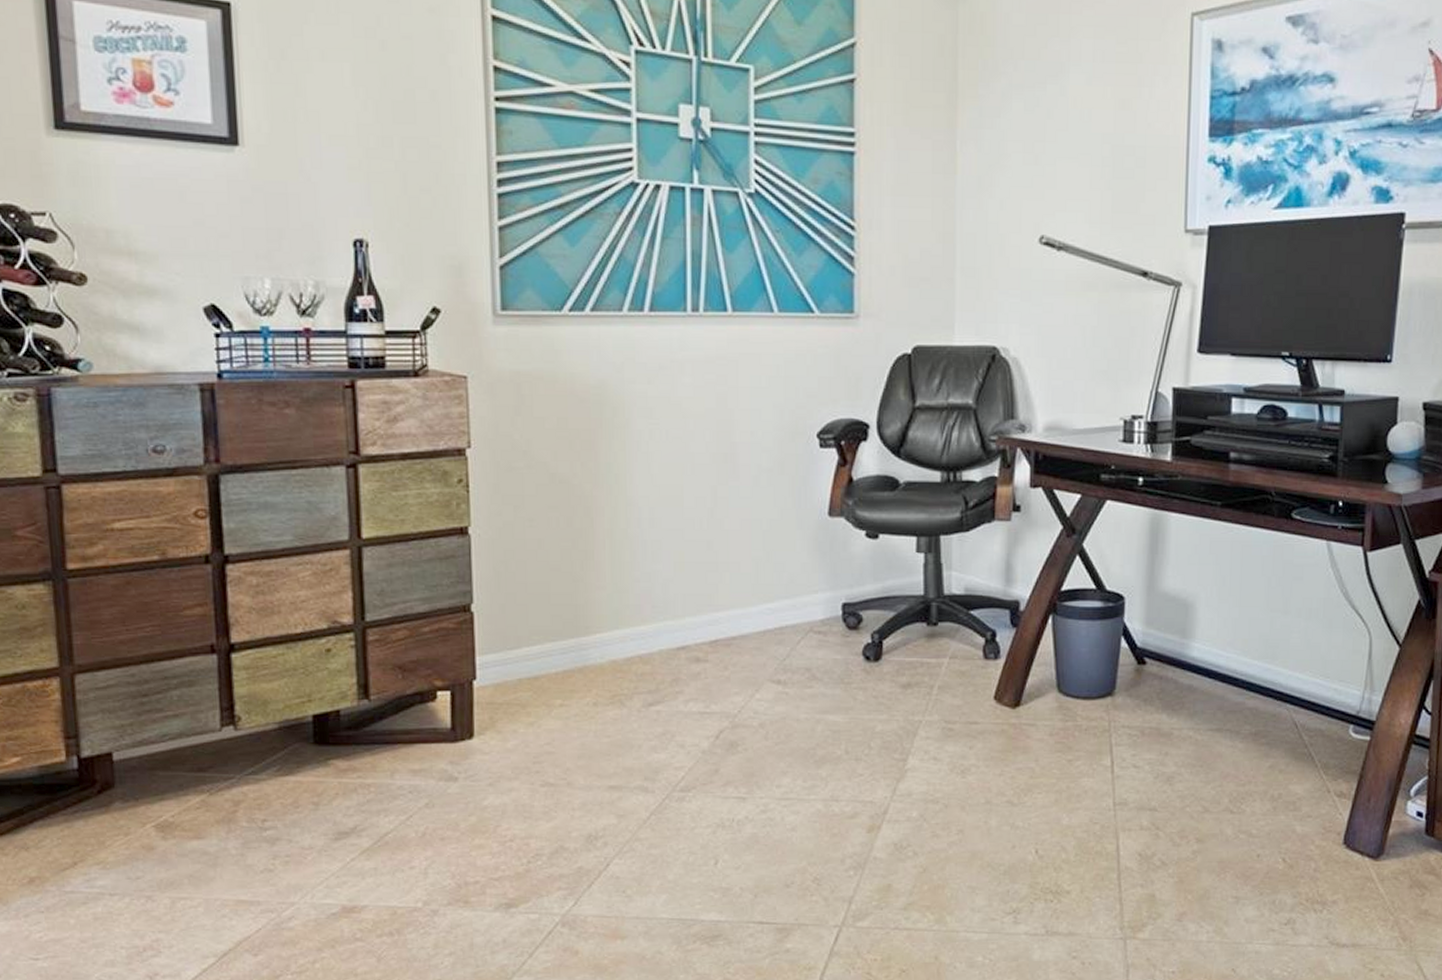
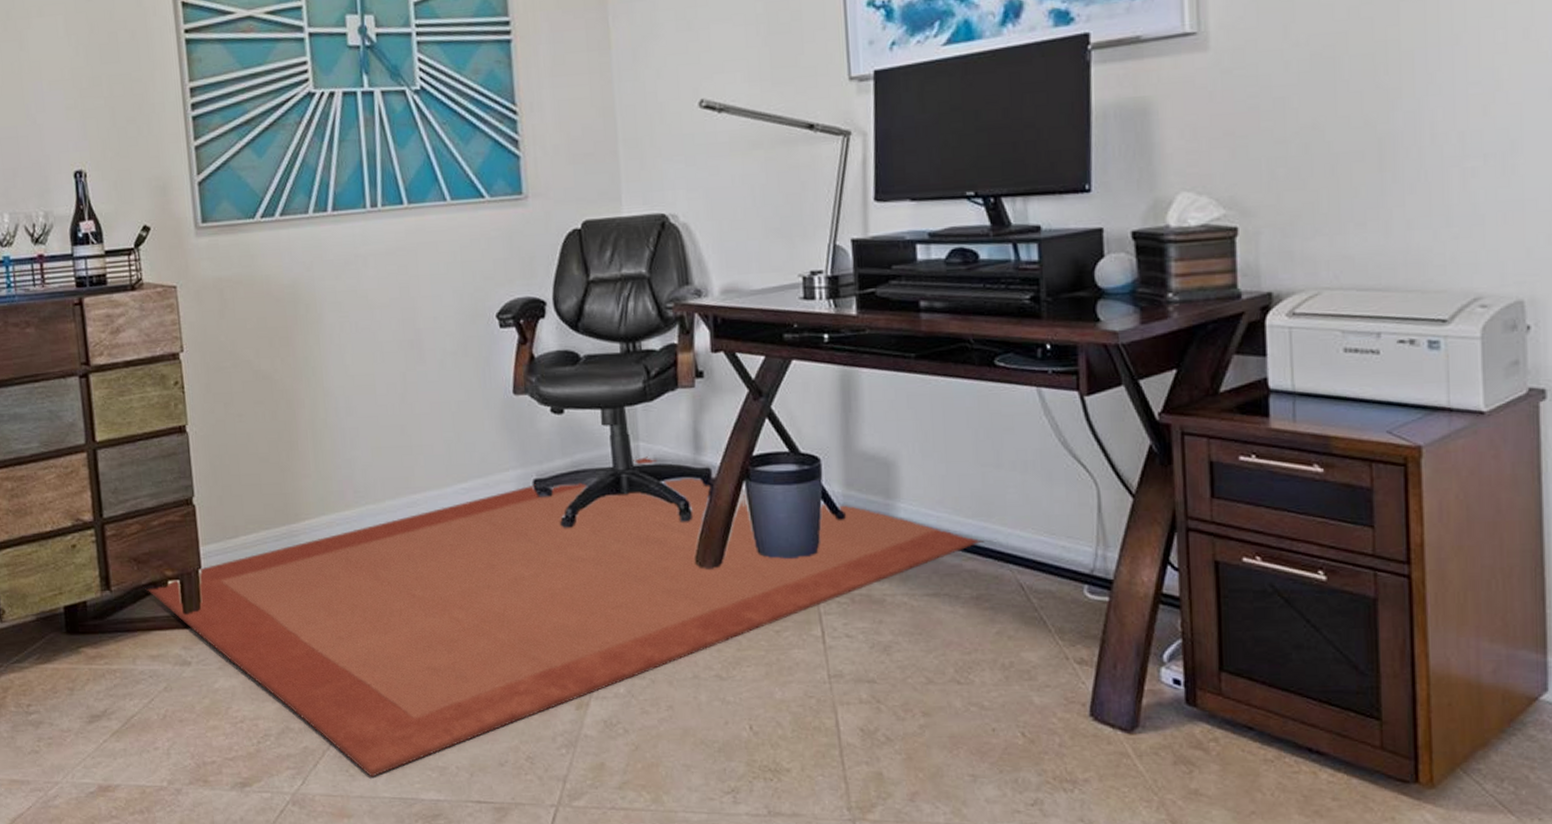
rug: none [410,586,1266,898] -> present [145,456,983,777]

